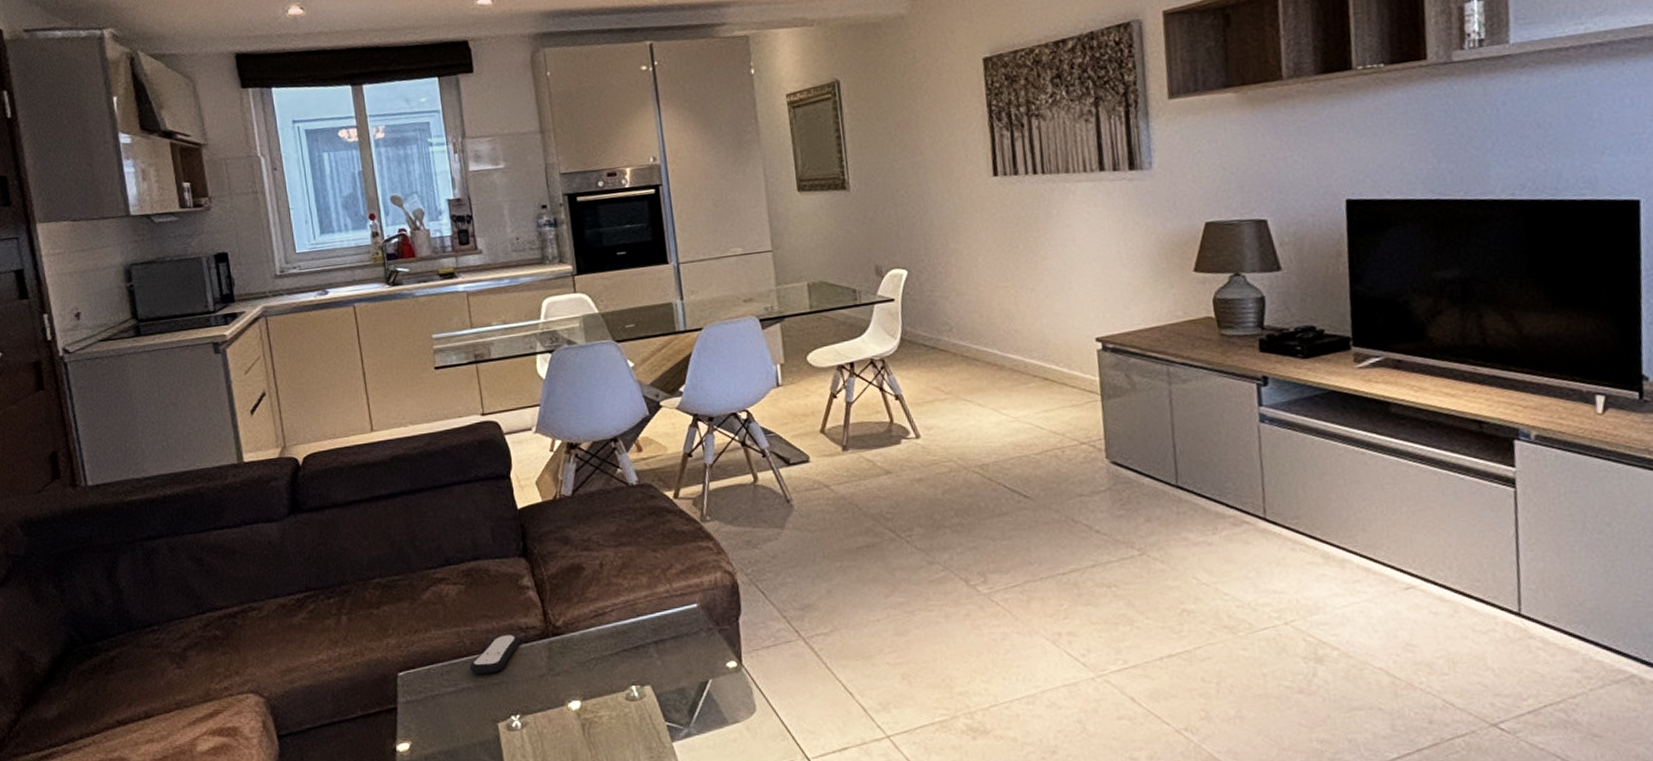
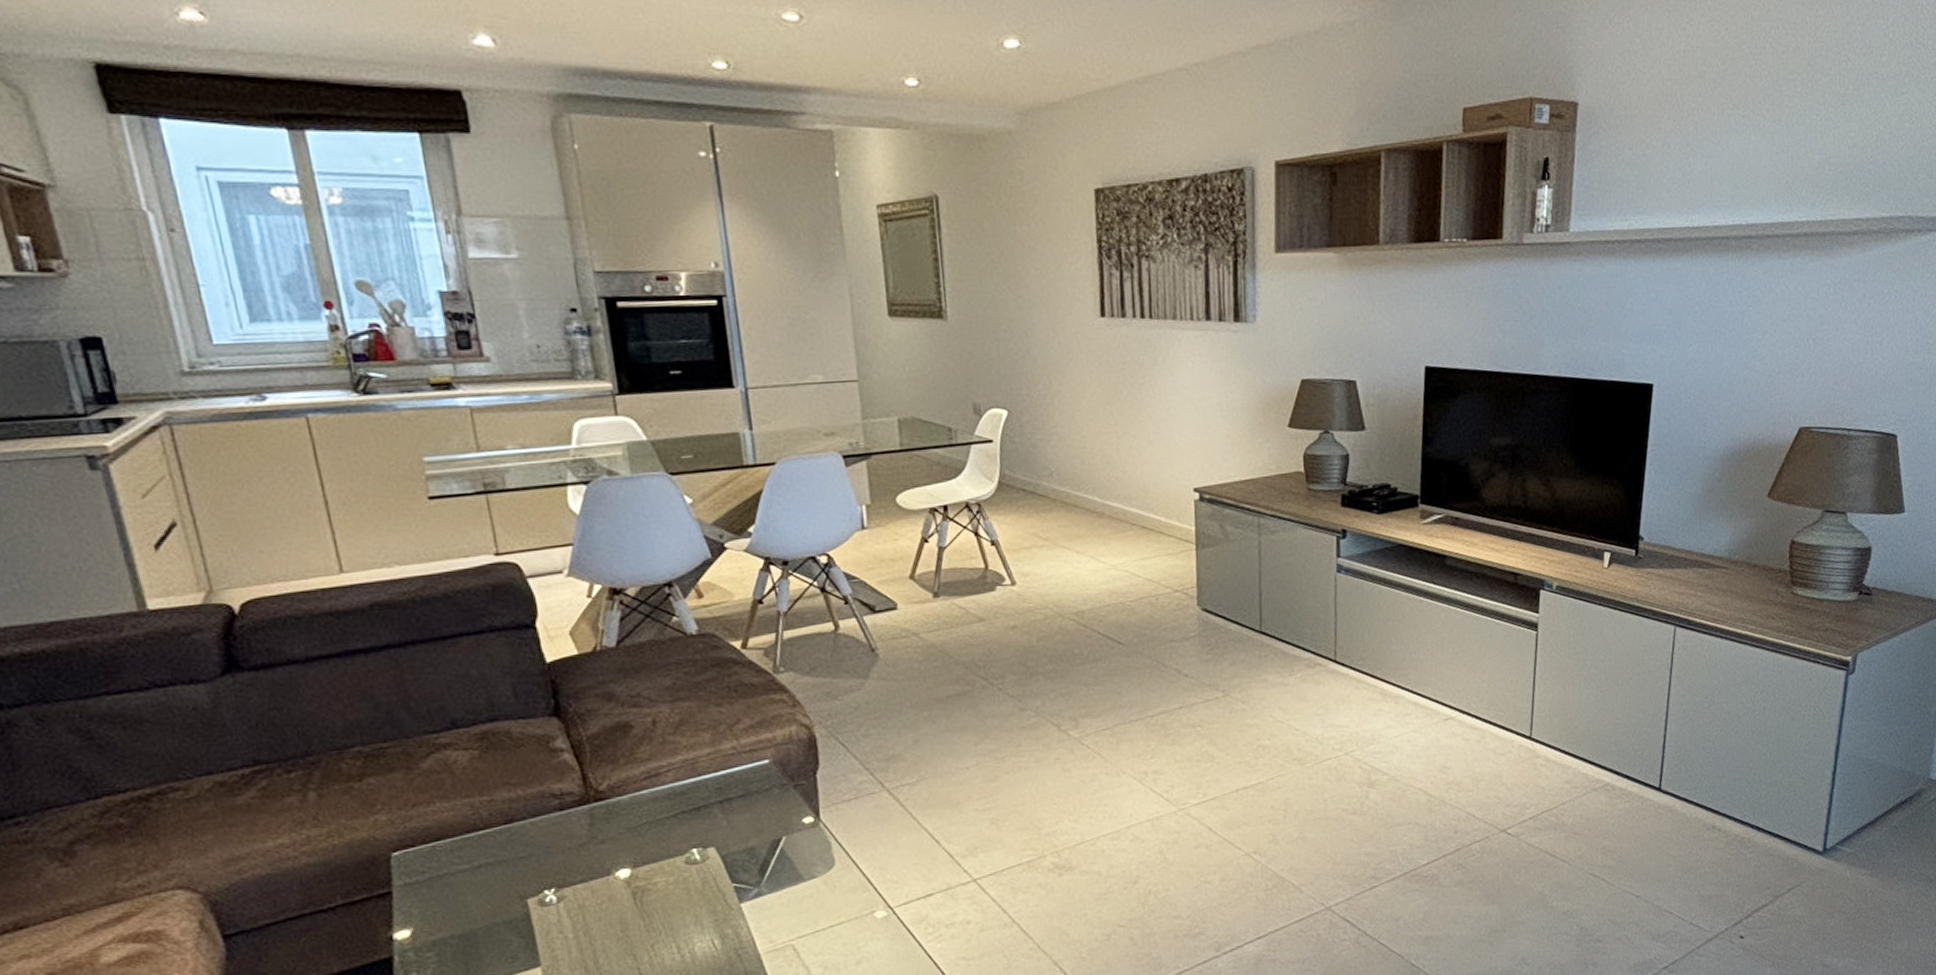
remote control: present [469,634,521,674] -> none [488,802,554,848]

